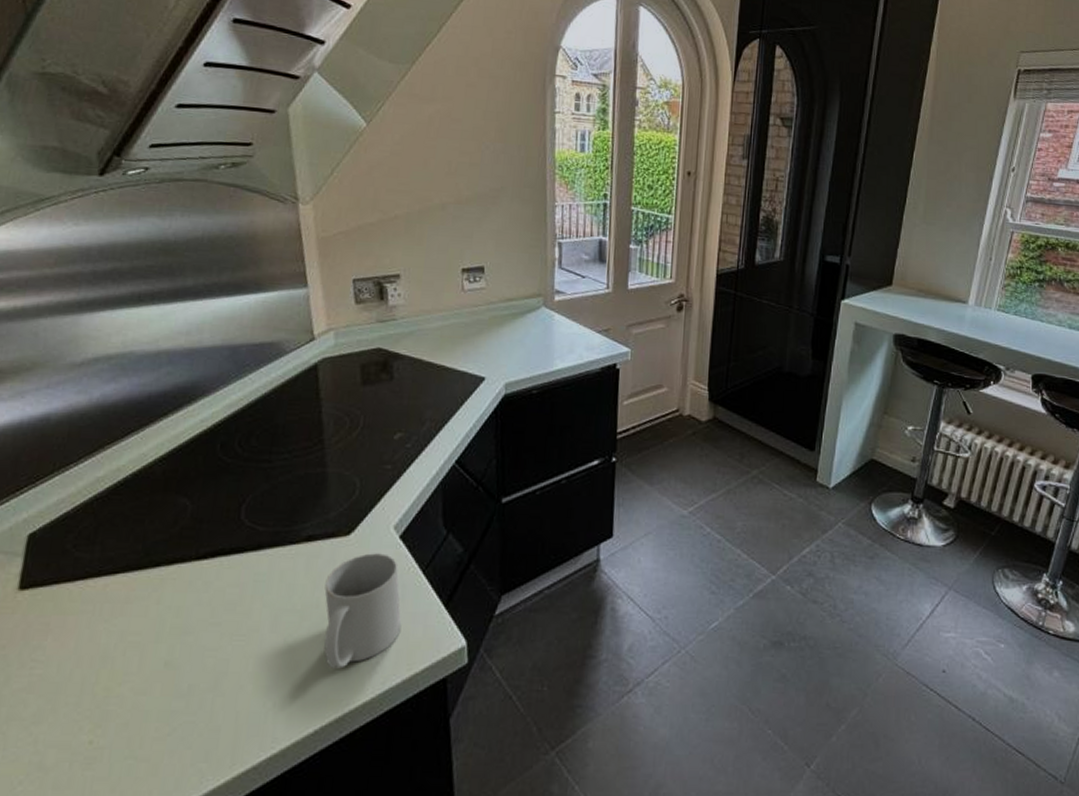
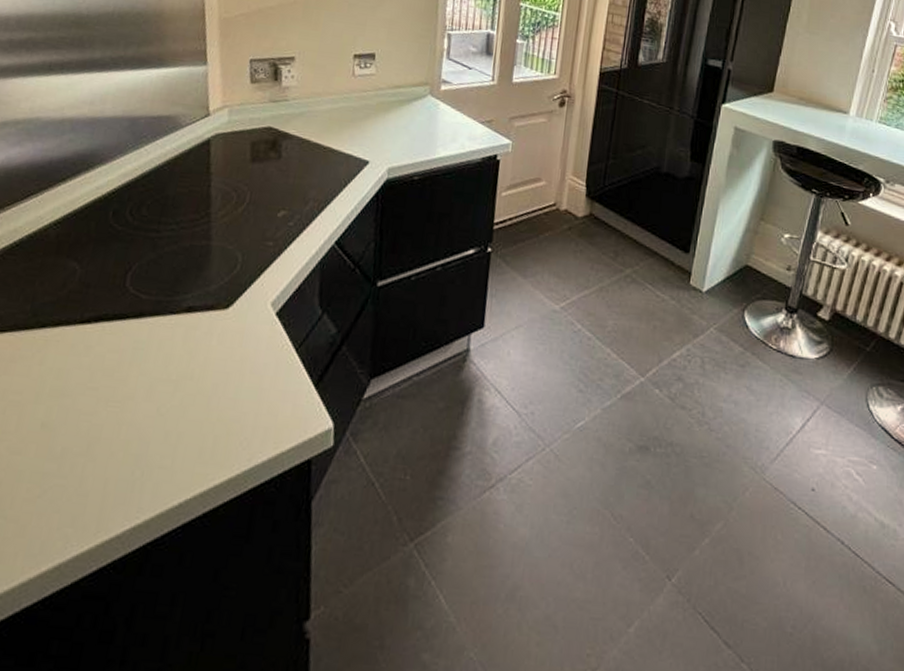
mug: present [324,553,402,669] -> none [194,328,273,442]

